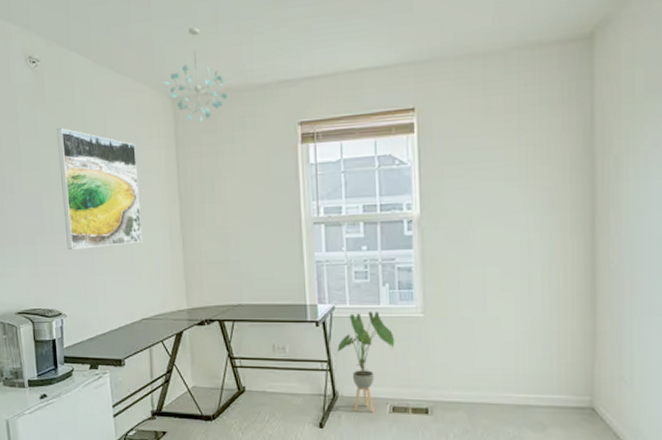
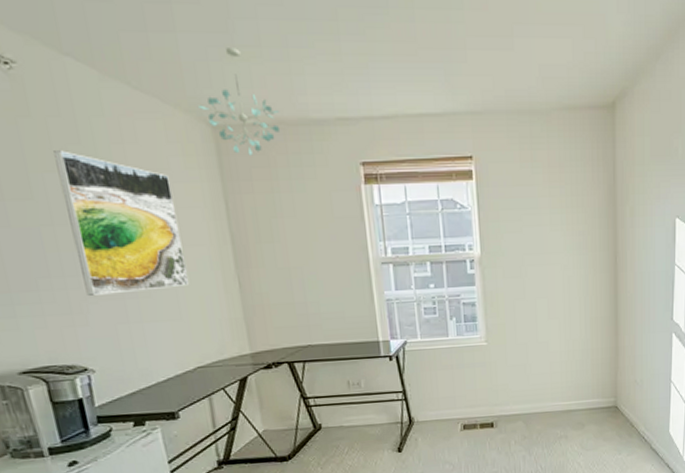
house plant: present [336,312,395,413] -> none [410,343,463,433]

